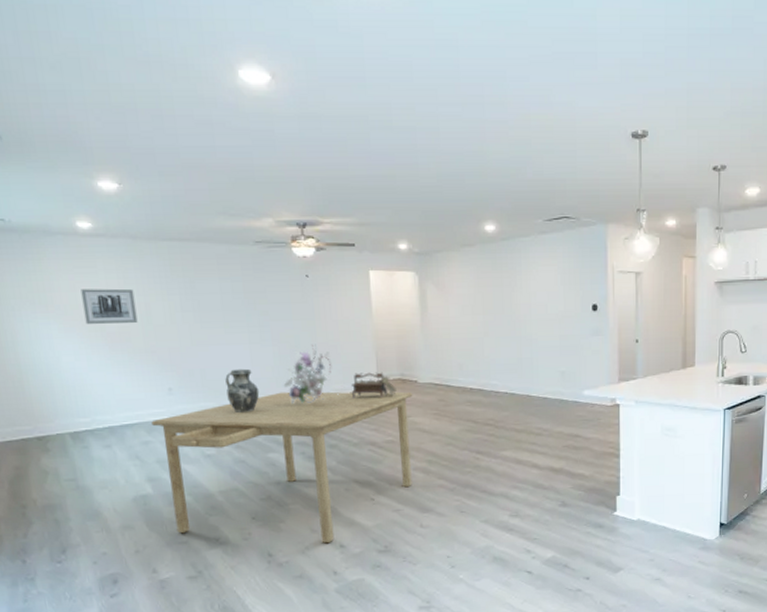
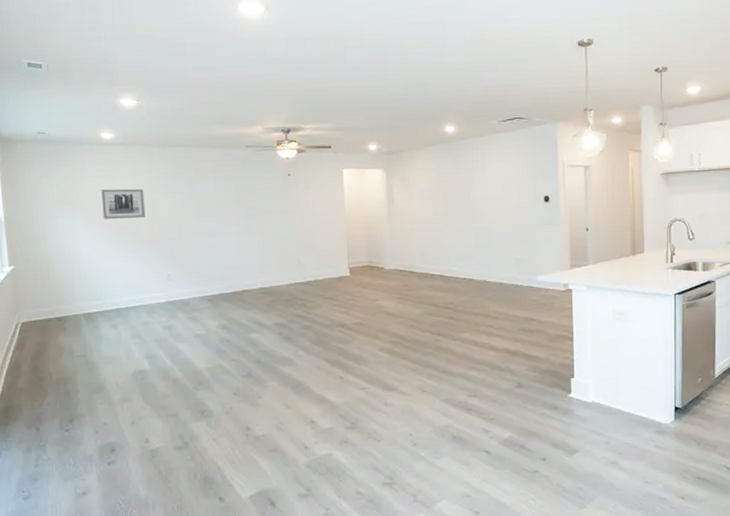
dining table: present [151,391,413,544] -> none [152,277,380,419]
ceramic jug: present [225,368,260,413] -> none [216,257,245,296]
bouquet: present [283,344,341,404] -> none [265,235,316,288]
decorative box: present [351,372,396,399] -> none [324,259,365,284]

